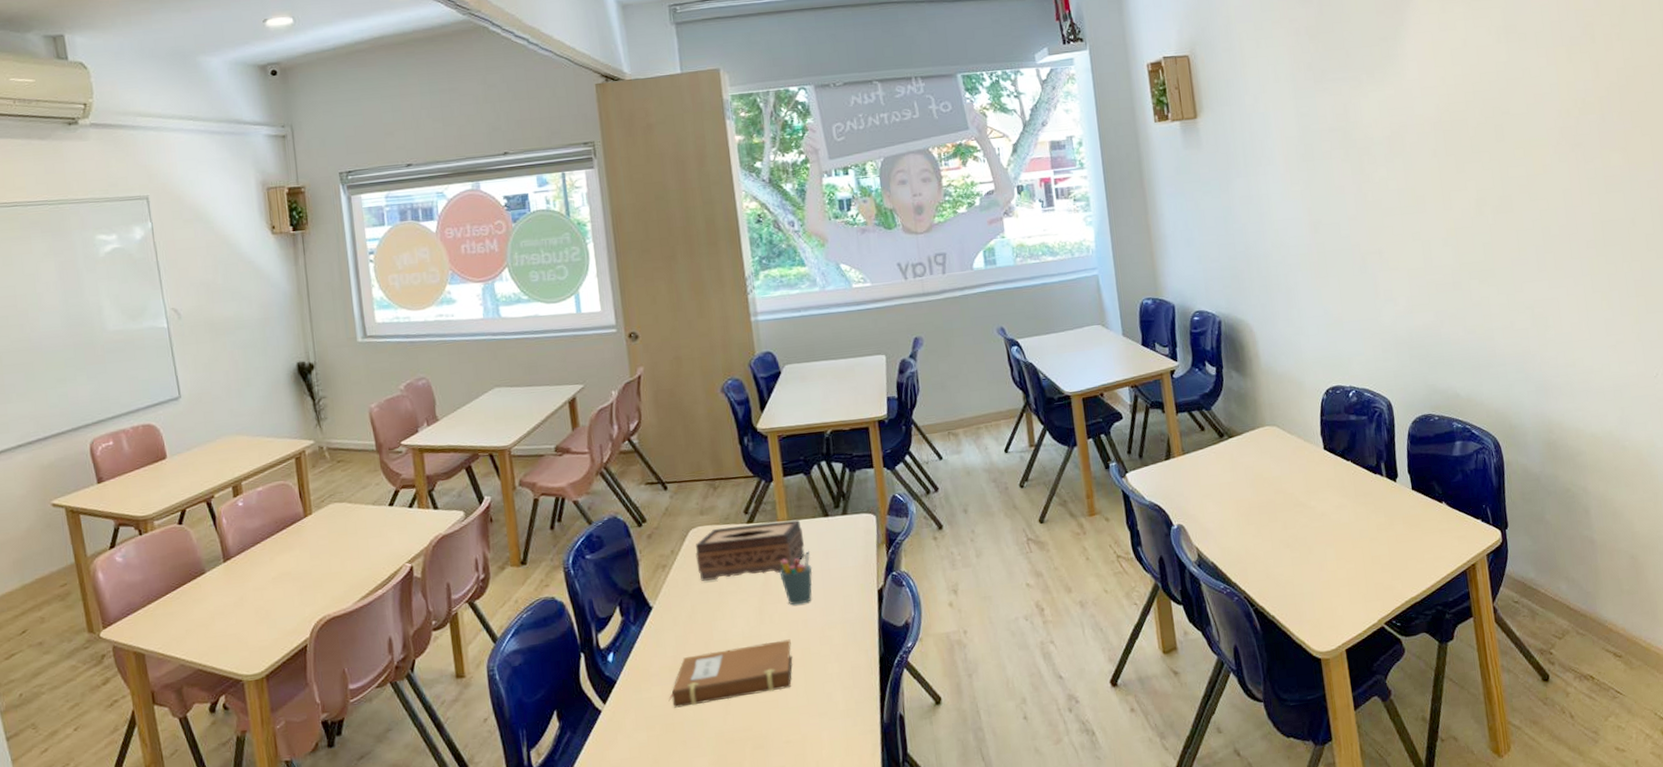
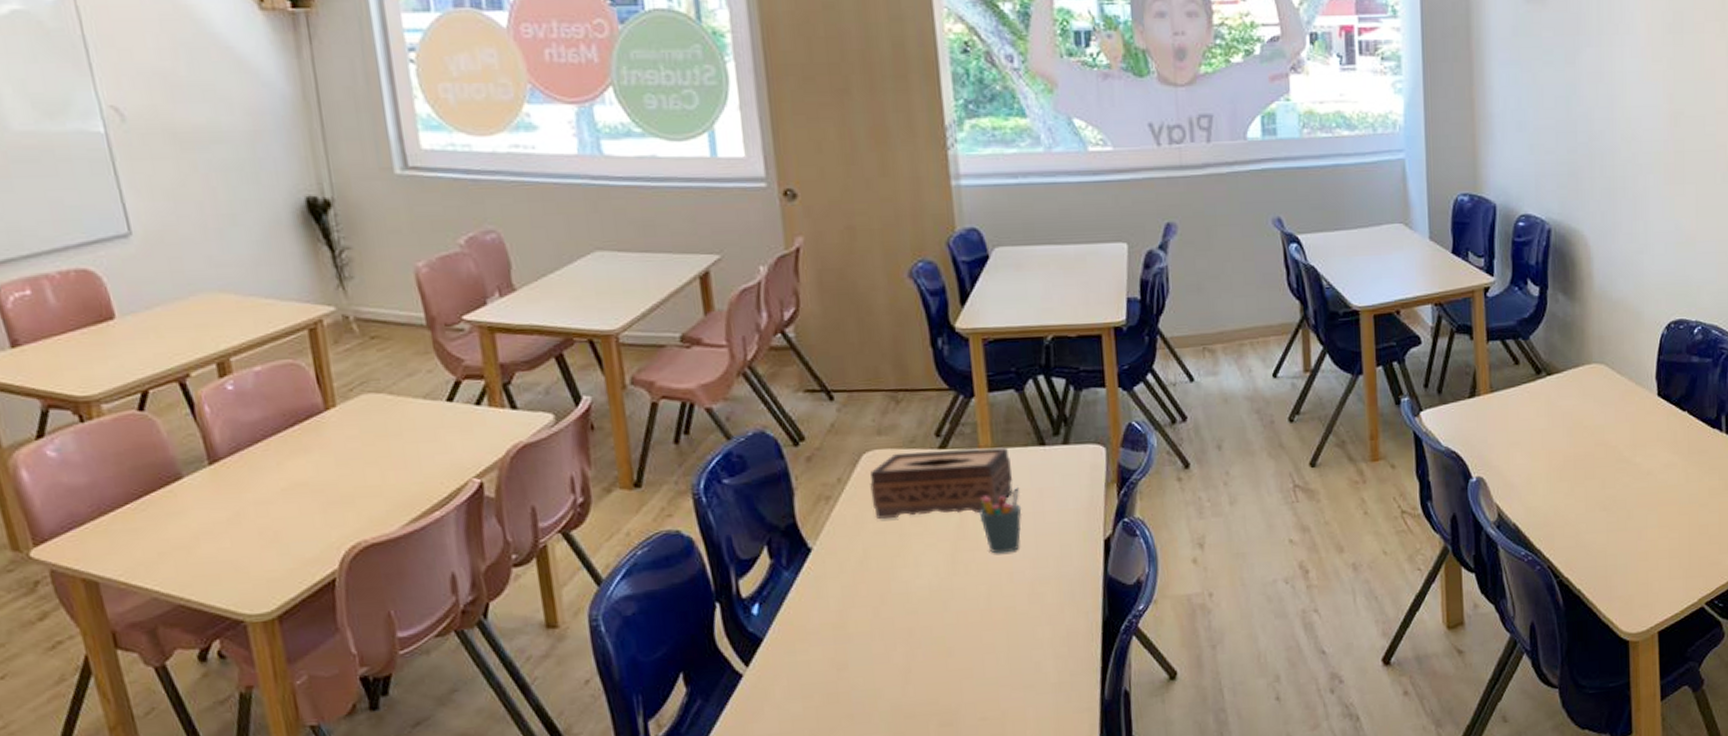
notebook: present [669,639,793,708] -> none [832,595,993,674]

